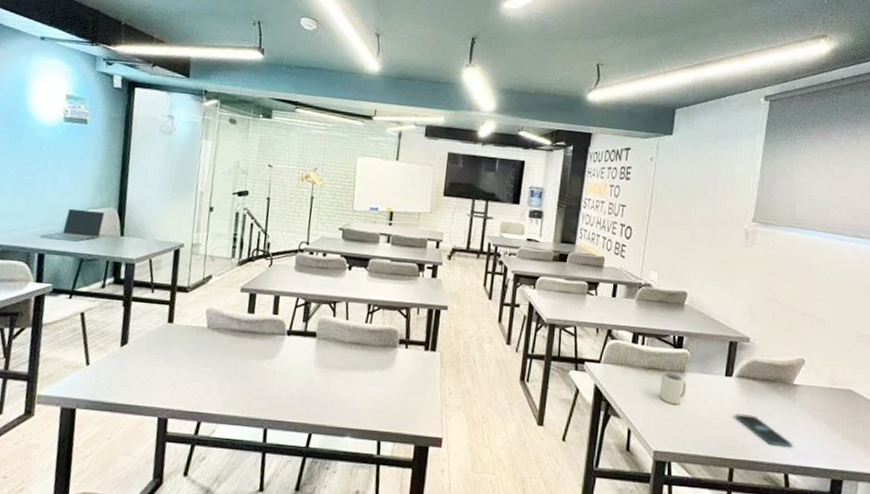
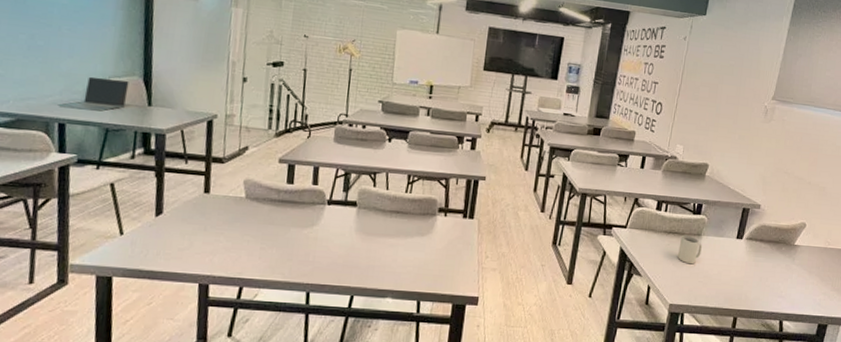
calculator: present [734,413,794,447] -> none [741,271,790,298]

